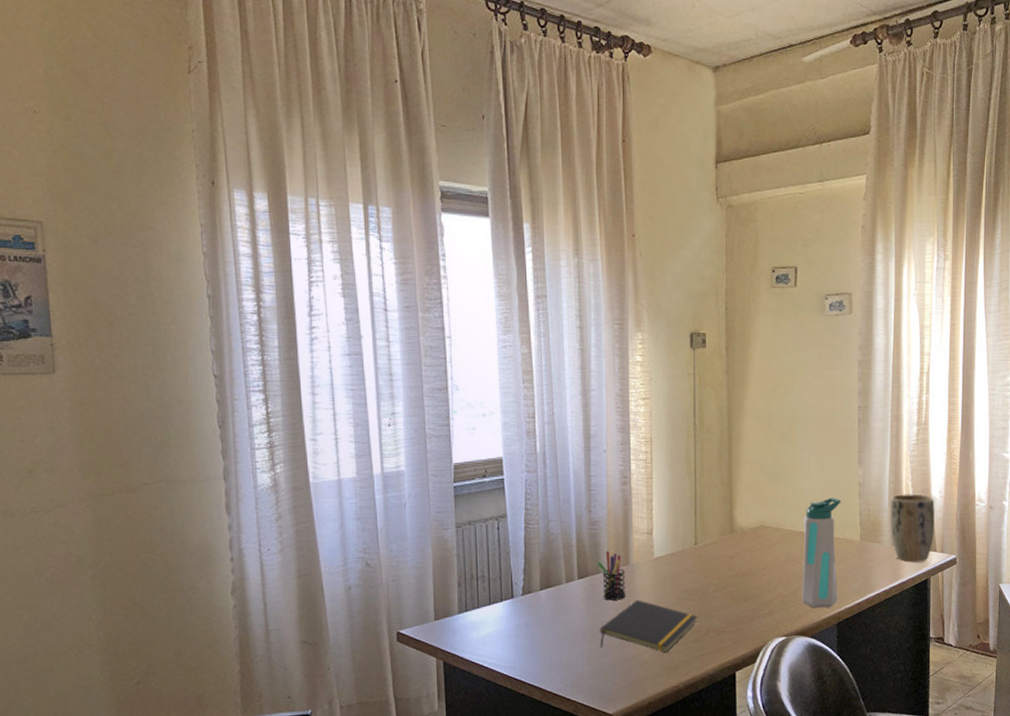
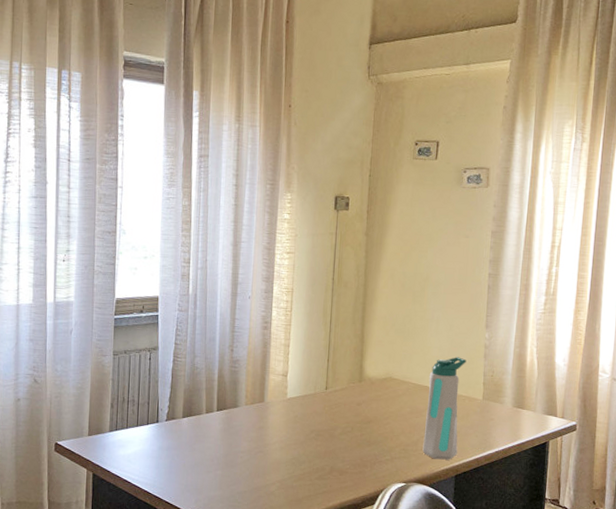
pen holder: present [597,551,626,601] -> none [235,388,259,434]
notepad: present [599,599,698,653] -> none [232,434,324,486]
plant pot: present [889,494,935,562] -> none [512,359,559,425]

